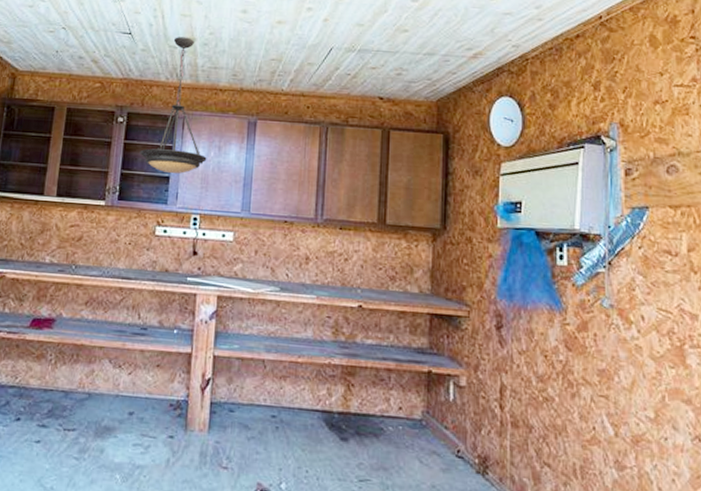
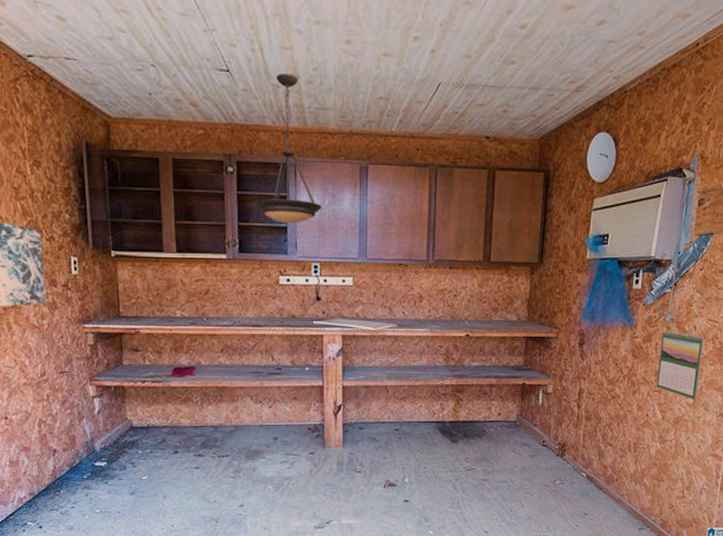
calendar: none [600,319,660,414] -> present [656,331,704,400]

